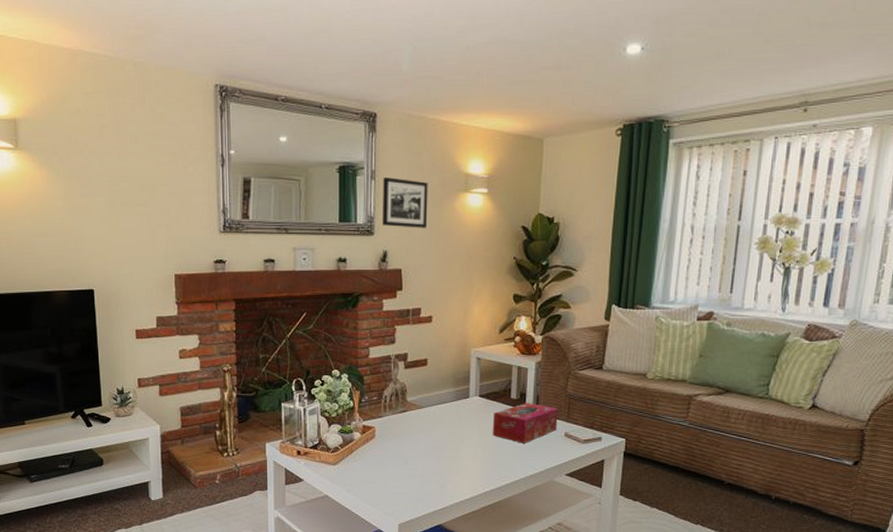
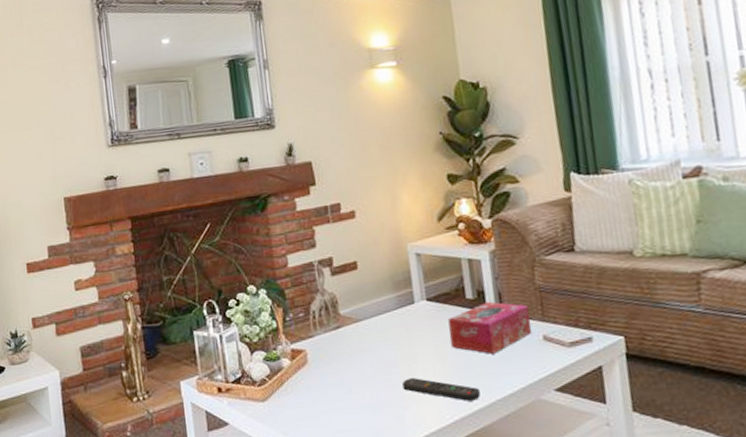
picture frame: present [382,177,428,228] -> none [277,63,333,117]
remote control: none [449,457,508,478] -> present [402,378,480,401]

